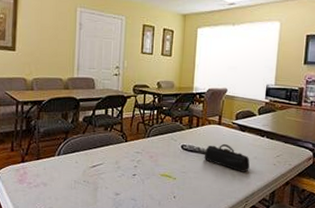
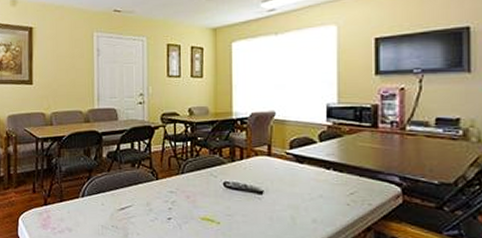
pencil case: present [204,143,250,172] -> none [253,179,314,215]

